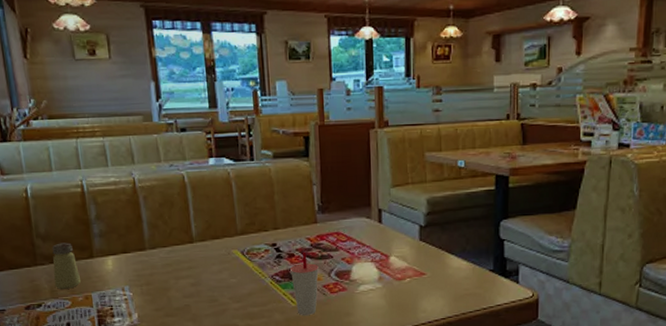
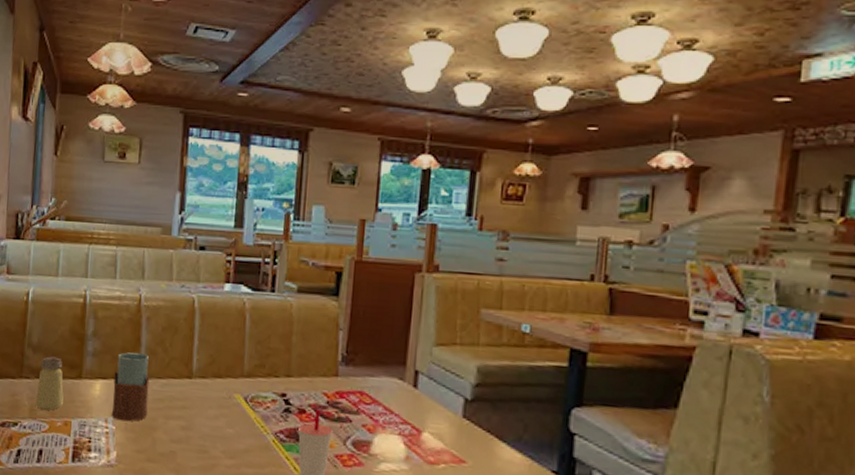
drinking glass: none [122,228,160,288] -> present [111,352,150,422]

